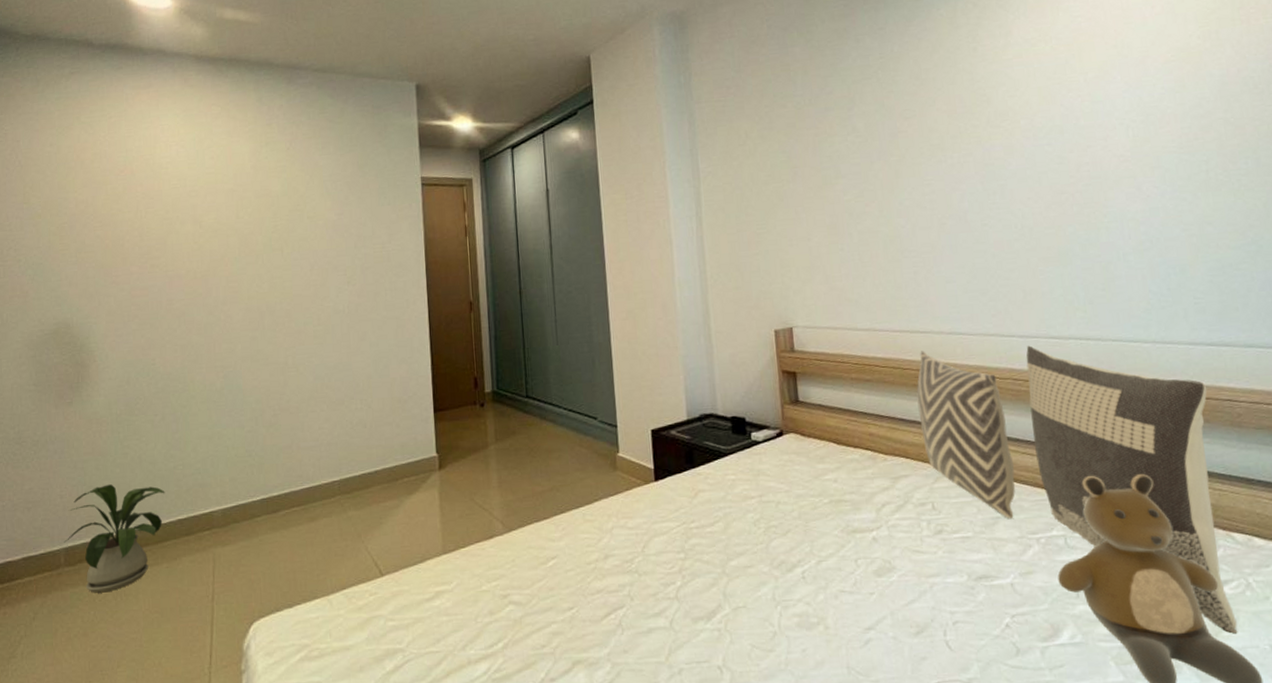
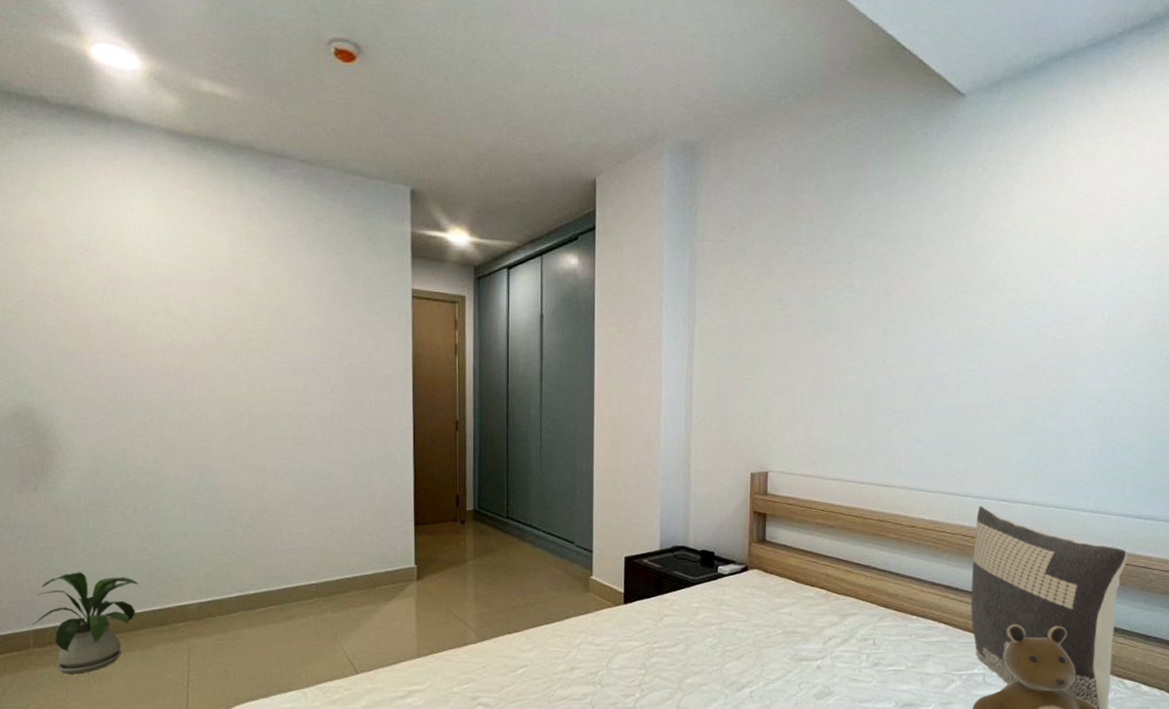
pillow: present [916,351,1015,518] -> none [873,503,950,656]

